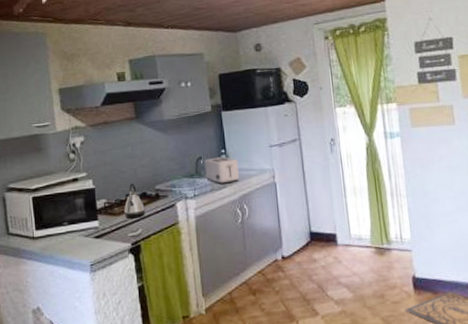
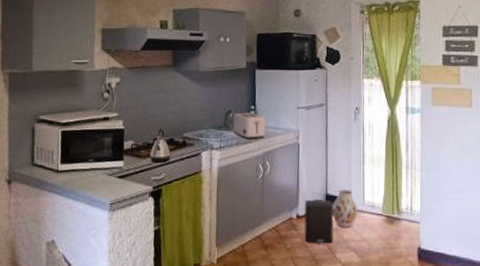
pedal bin: none [289,237,323,284] -> present [304,199,334,244]
vase: none [318,225,346,264] -> present [333,189,358,227]

